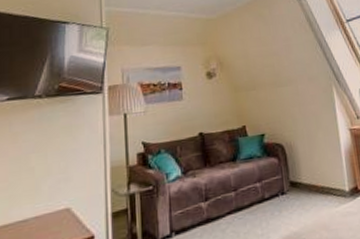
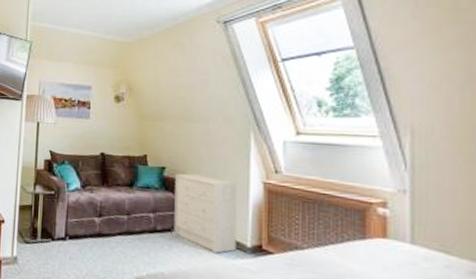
dresser: none [275,134,338,206] -> present [174,173,237,254]

